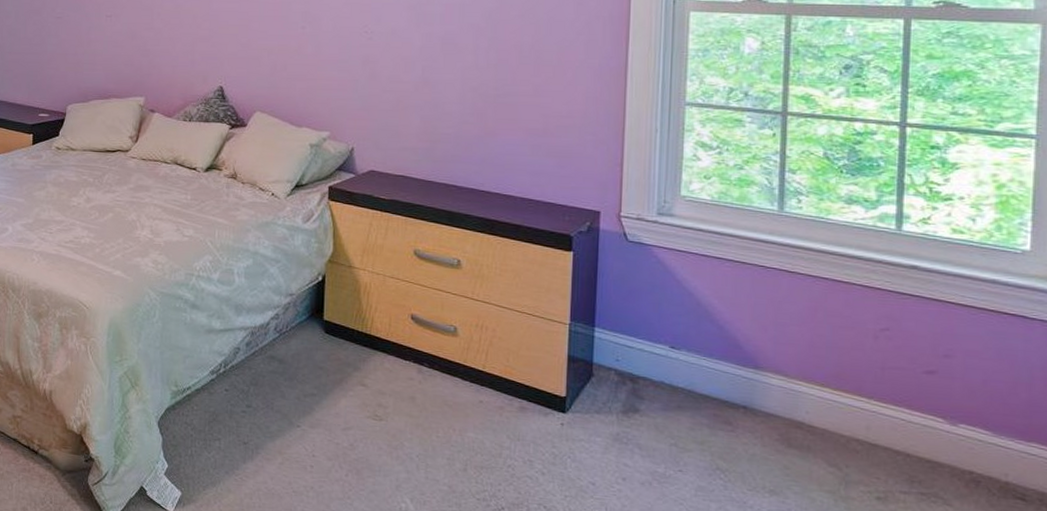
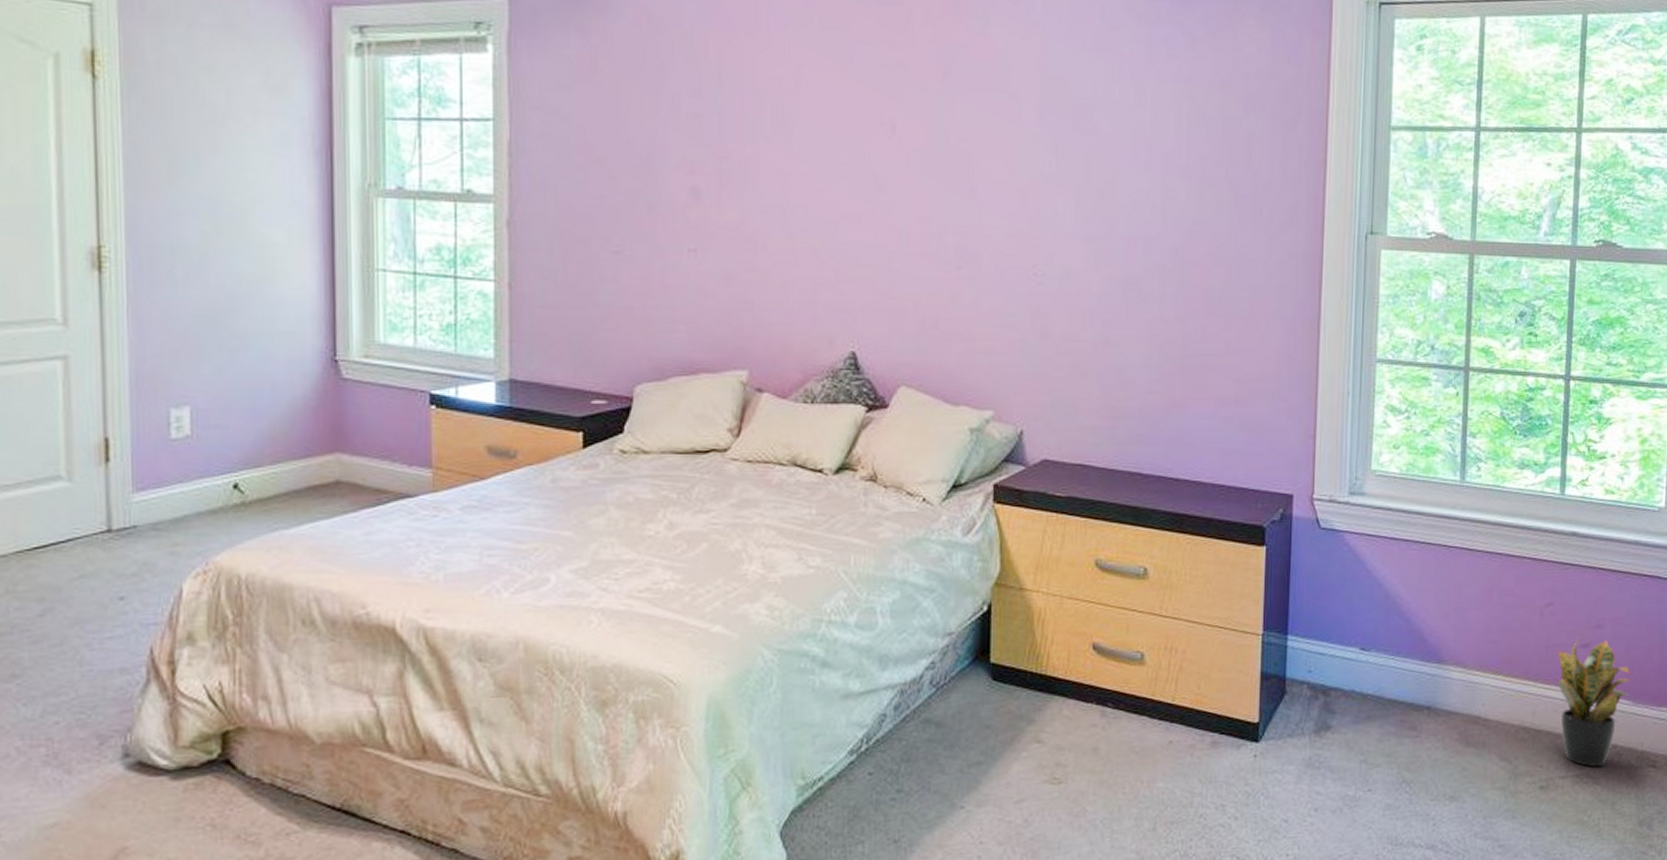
potted plant: none [897,362,991,490] -> present [1558,636,1632,767]

